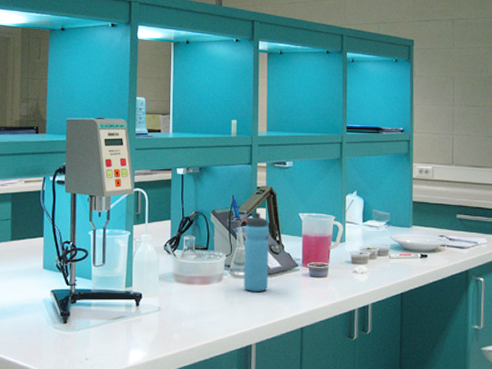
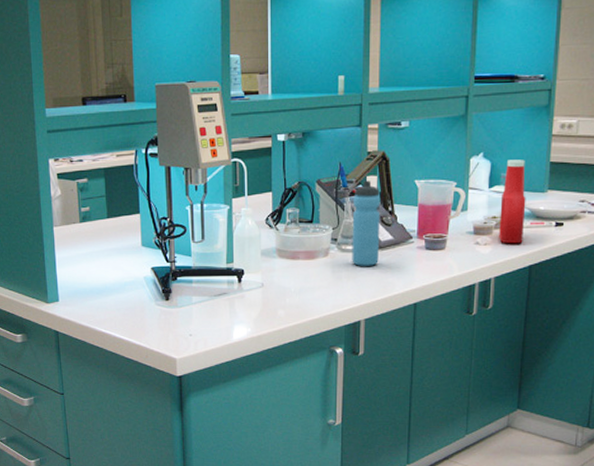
ketchup bottle: none [373,198,395,273] -> present [499,159,526,244]

